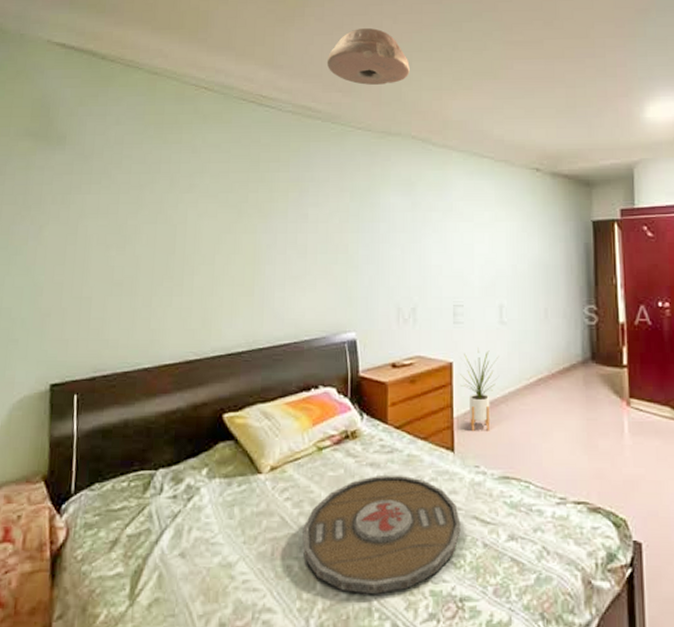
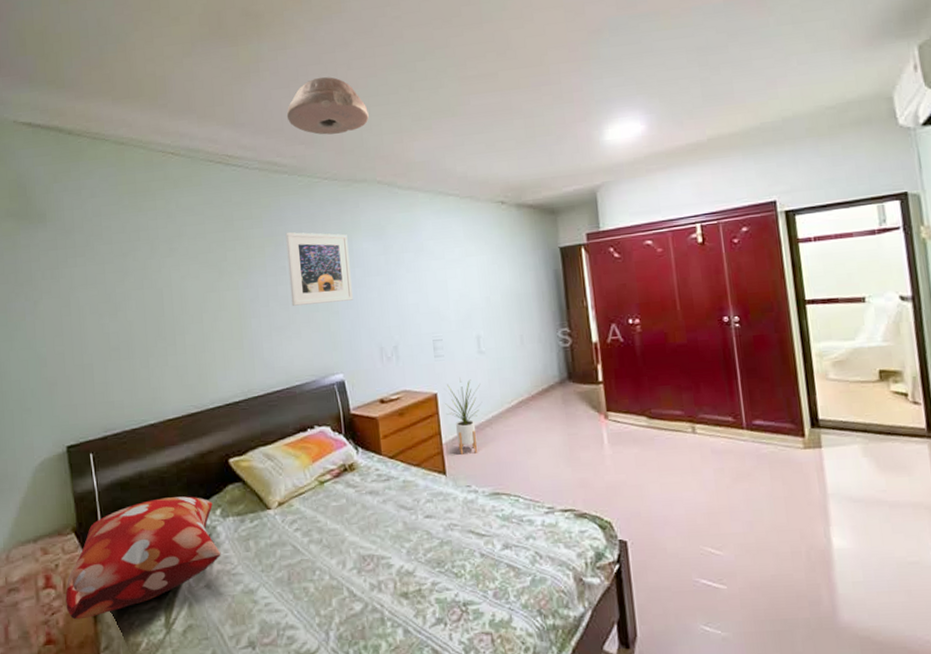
decorative pillow: none [22,451,202,582] -> present [65,496,221,620]
serving tray: present [302,475,461,595] -> none [314,499,459,607]
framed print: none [310,179,375,256] -> present [285,232,353,306]

